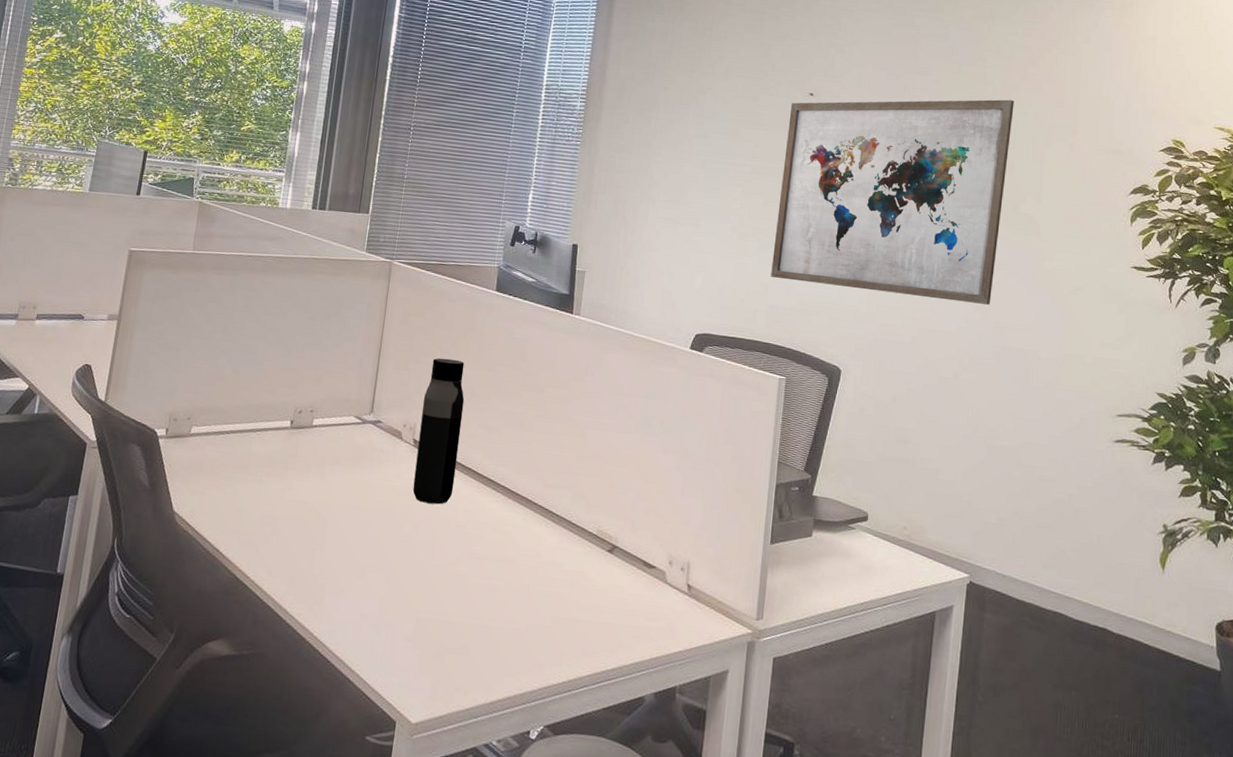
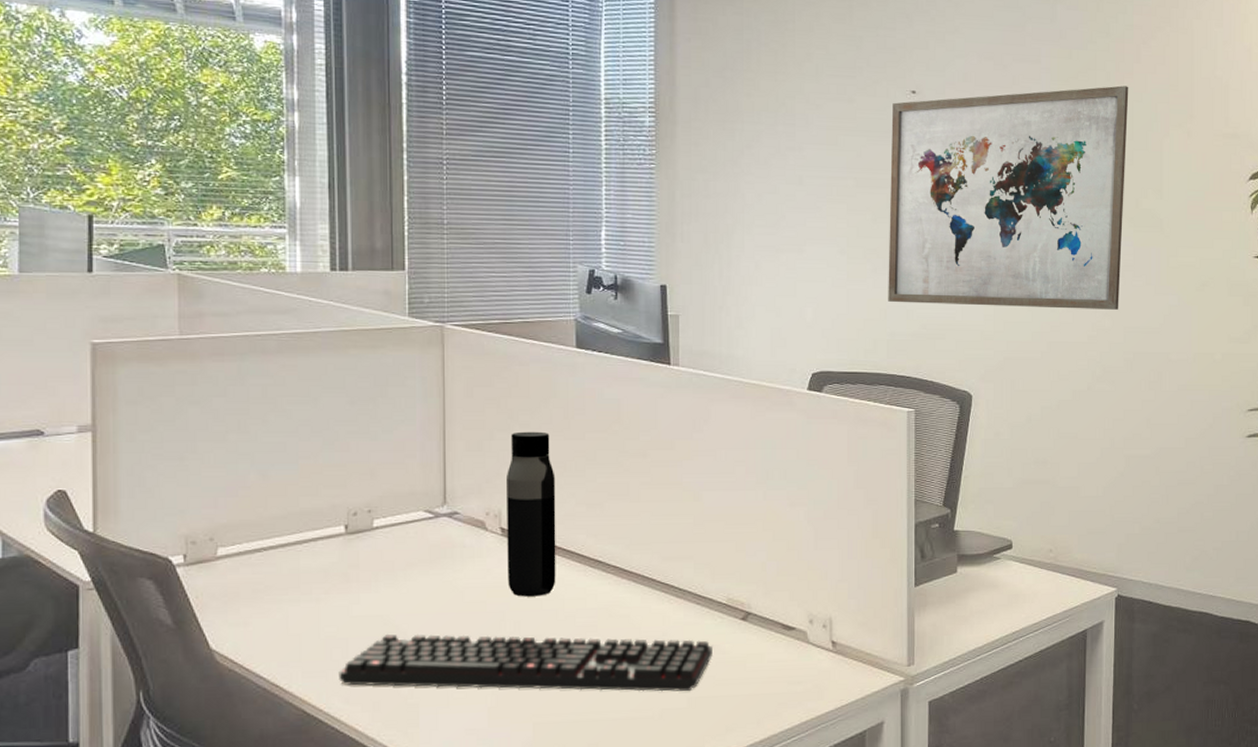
keyboard: none [266,519,579,612] -> present [338,634,713,692]

